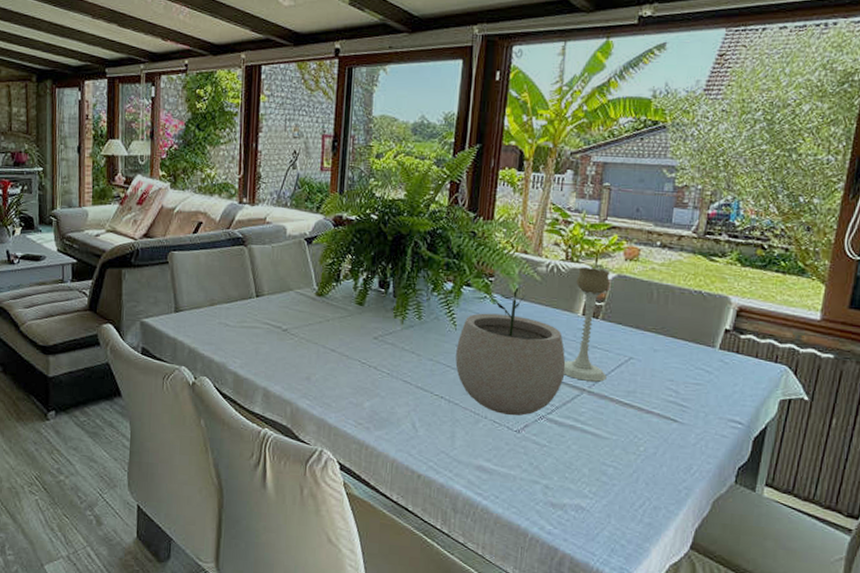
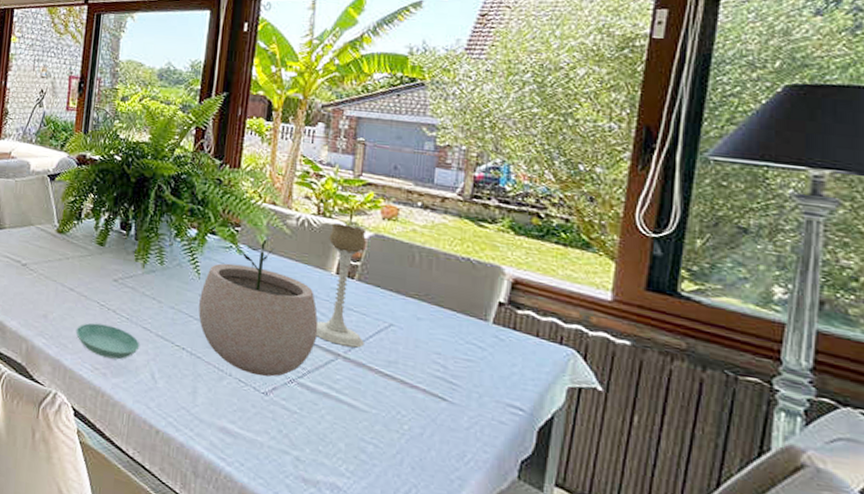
saucer: none [338,380,401,413] -> present [75,323,140,360]

